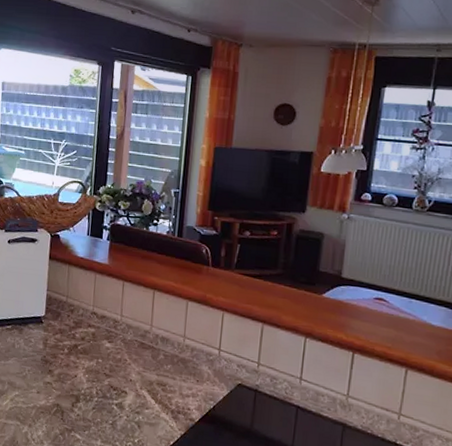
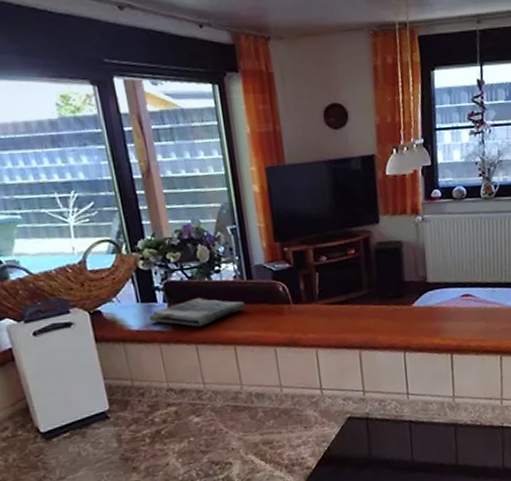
dish towel: none [93,242,172,267] -> present [149,297,246,327]

